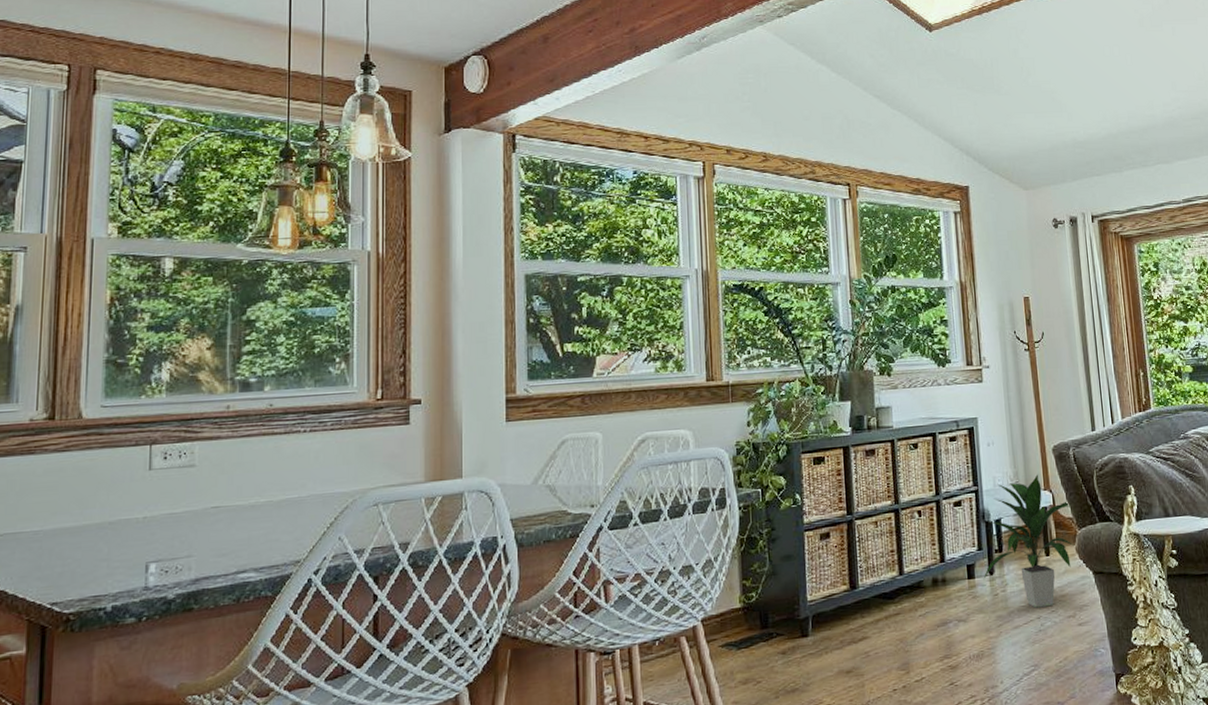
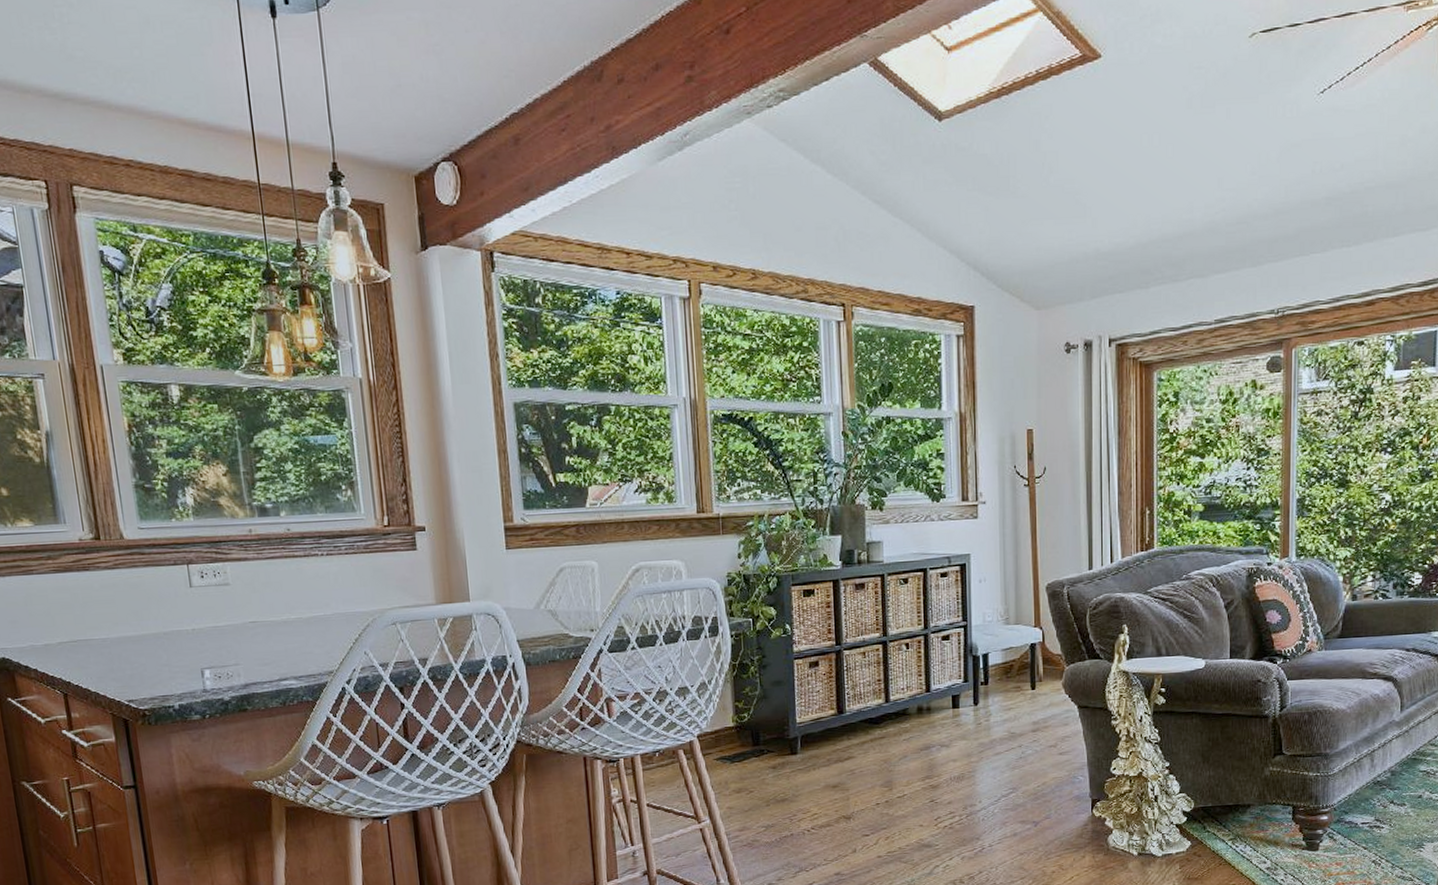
indoor plant: present [983,474,1074,608] -> none [967,611,1061,737]

